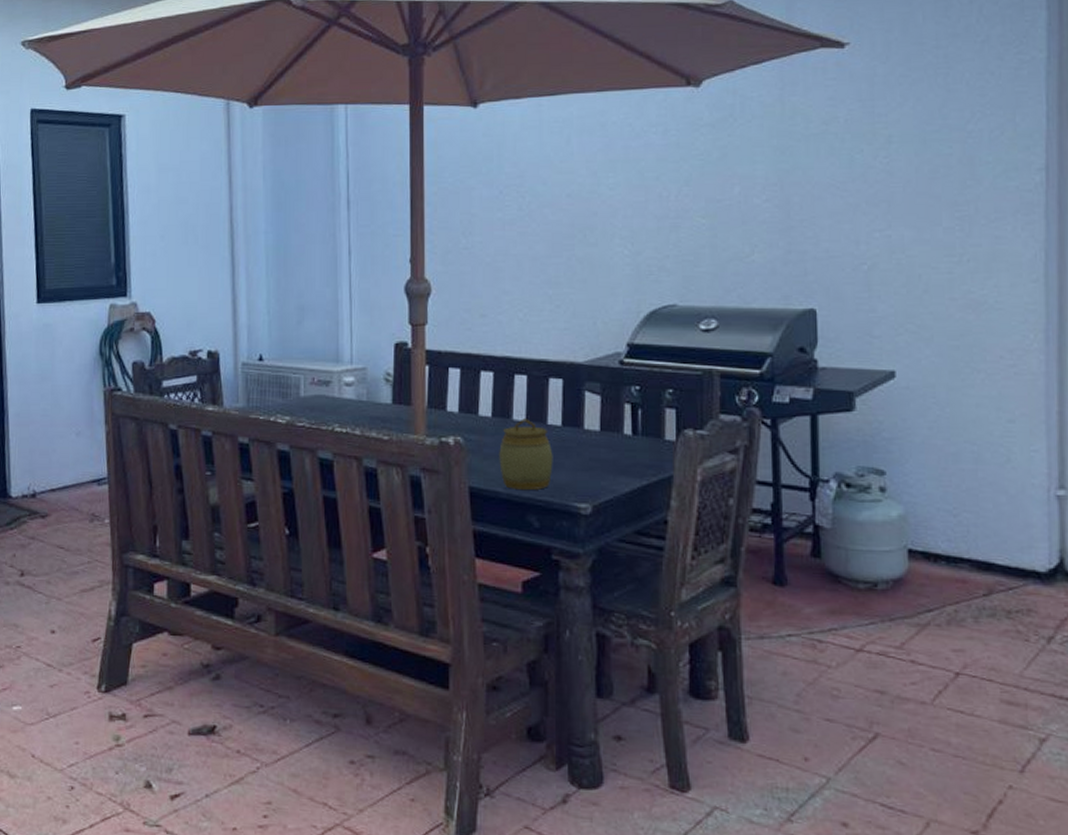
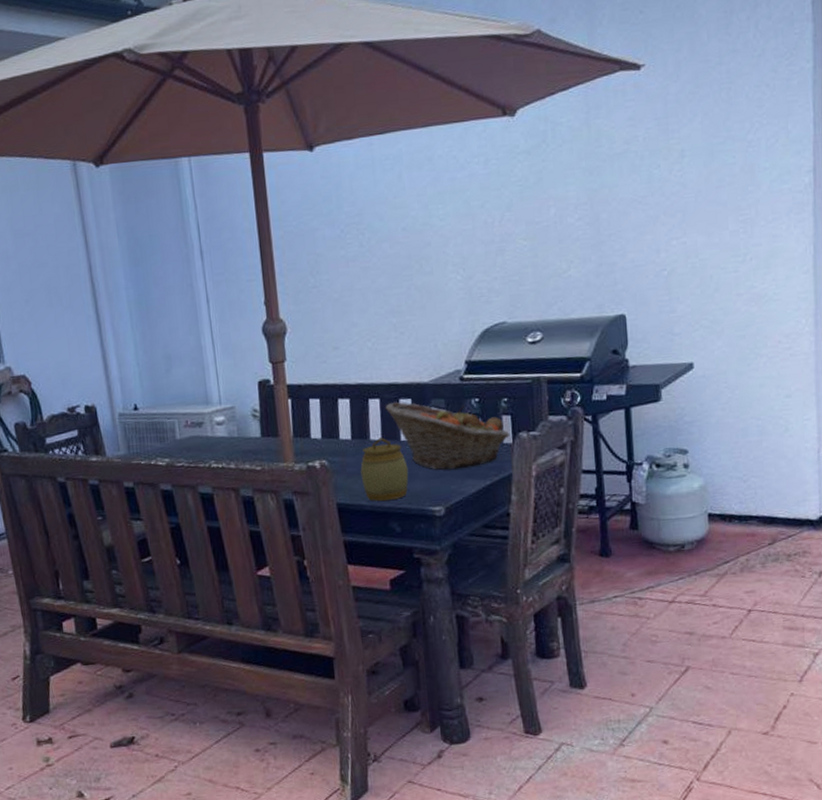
fruit basket: none [532,381,673,464] -> present [385,402,509,470]

